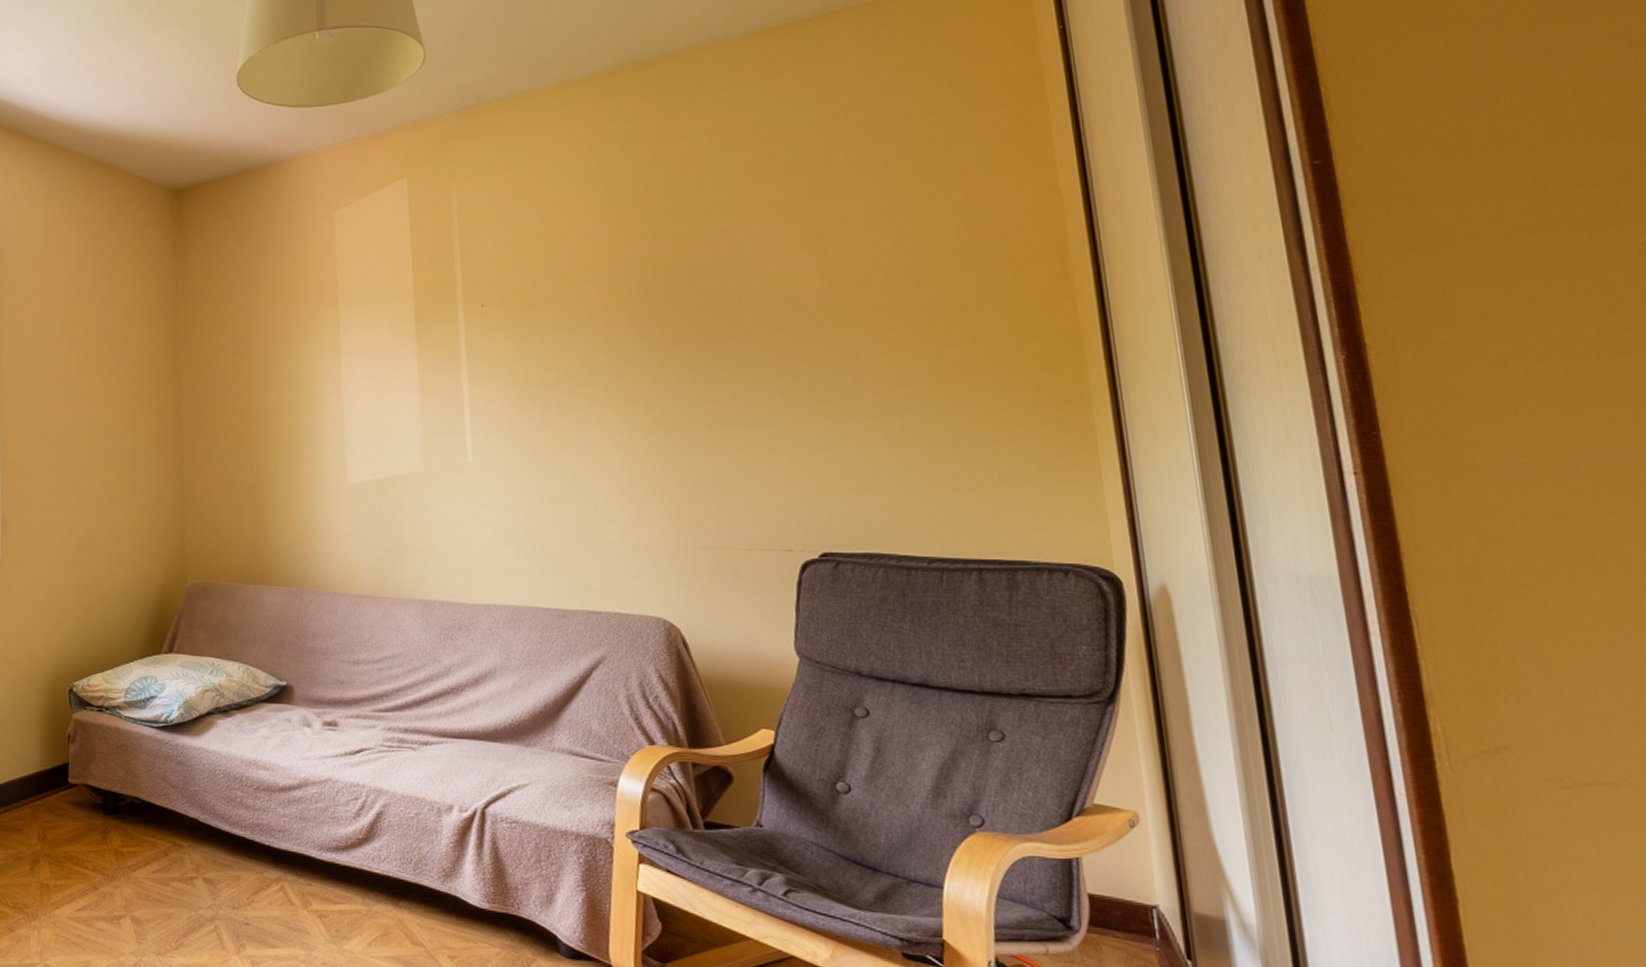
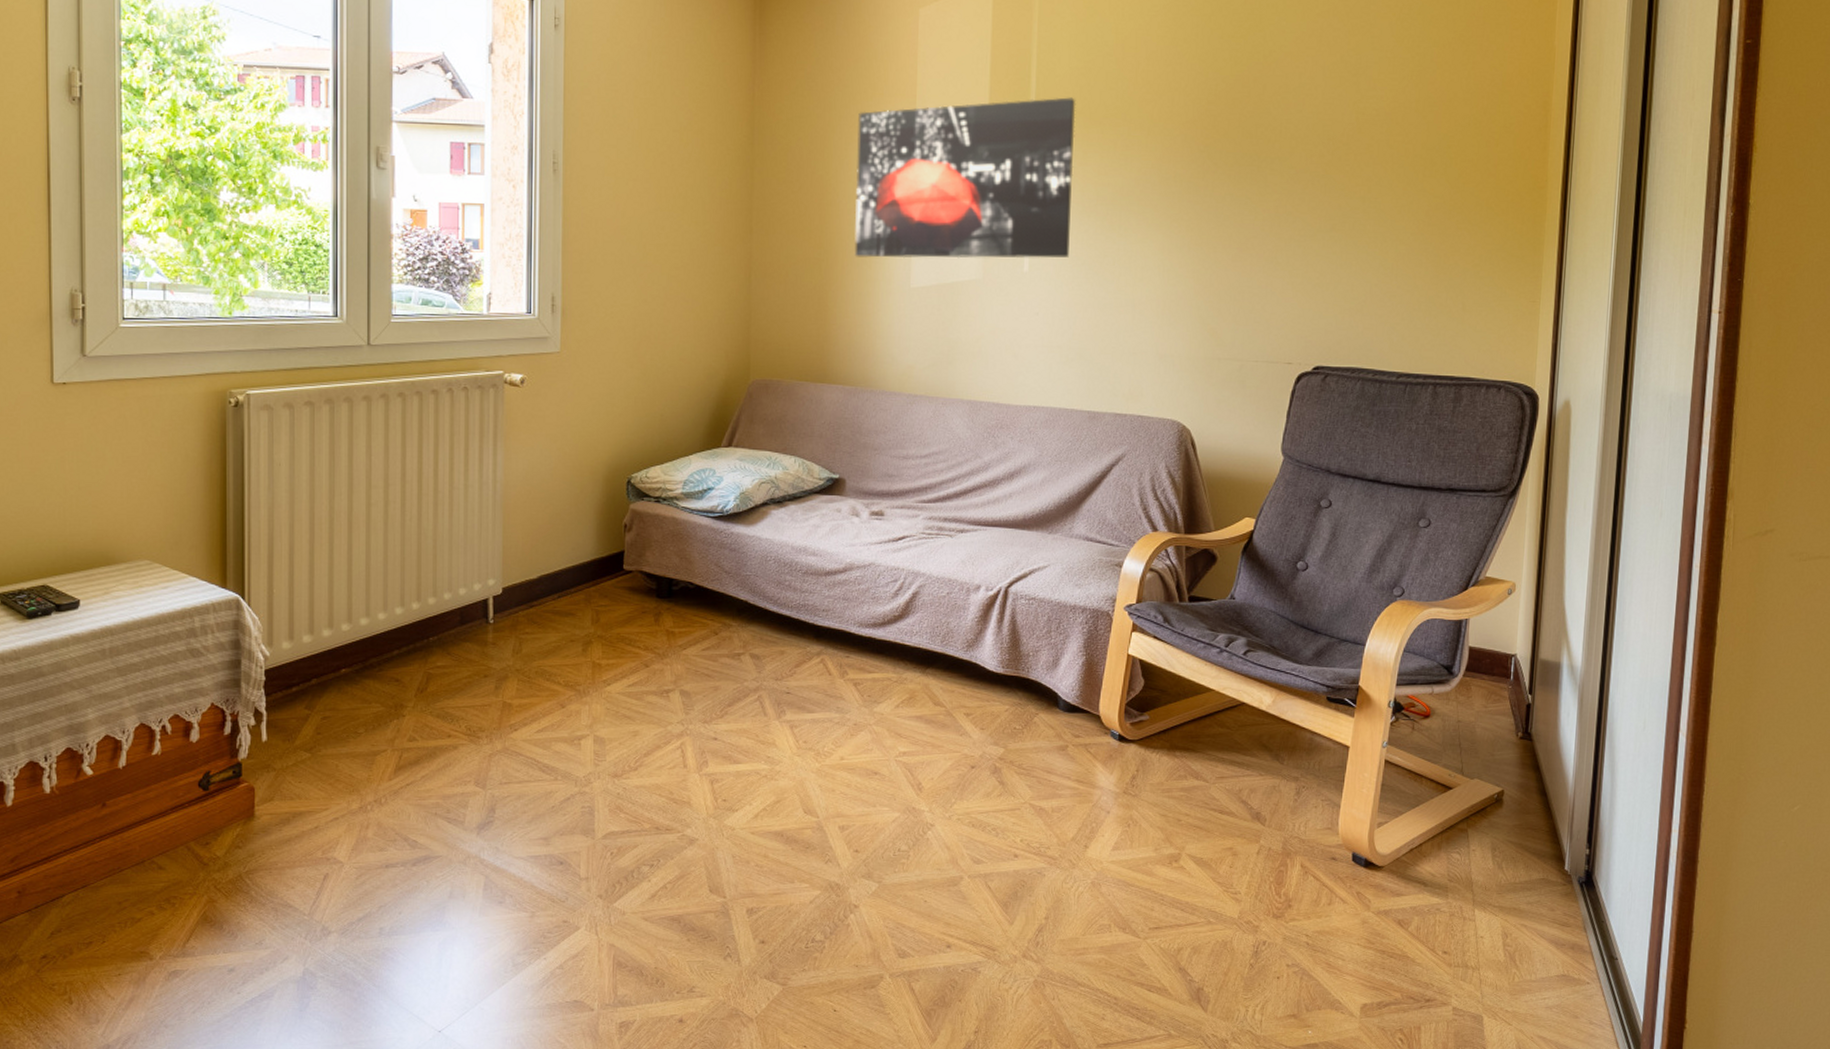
wall art: none [281,283,516,455] -> present [854,97,1076,259]

